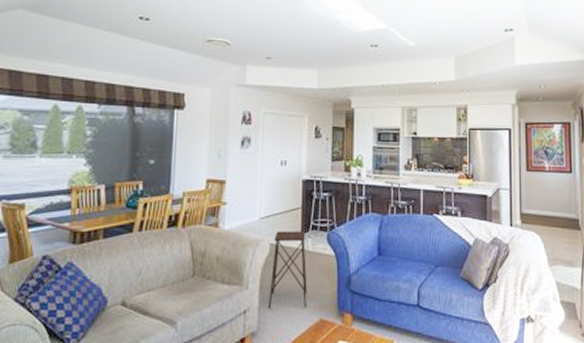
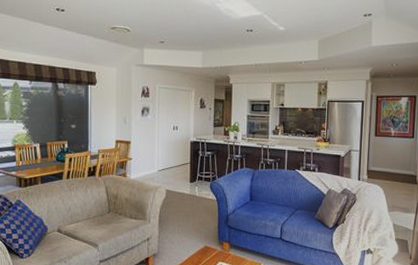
side table: present [269,231,307,309] -> none [166,180,195,238]

